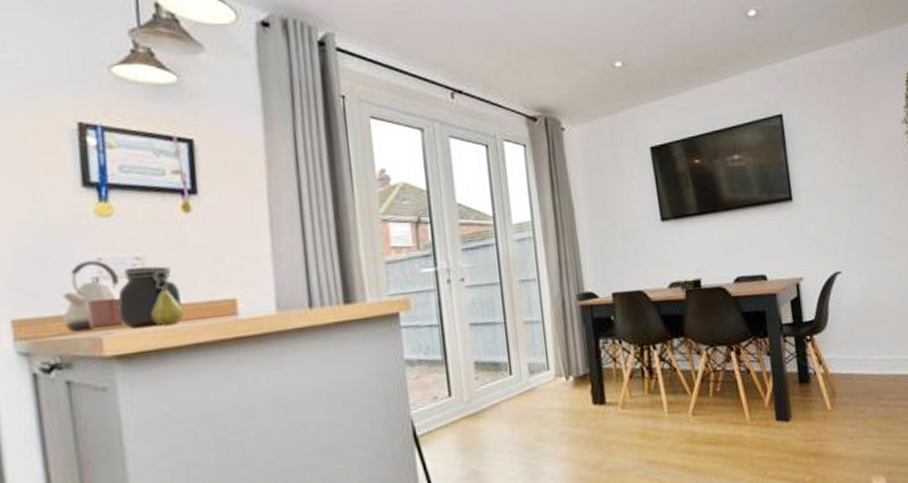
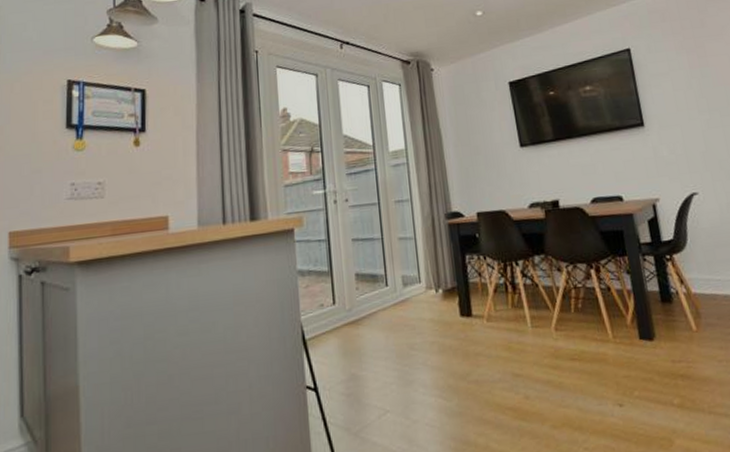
kettle: present [61,260,120,333] -> none [43,185,86,243]
mug: present [86,297,127,331] -> none [61,214,87,242]
jar: present [118,265,181,330] -> none [83,189,127,241]
fruit: present [151,286,184,327] -> none [105,205,129,239]

